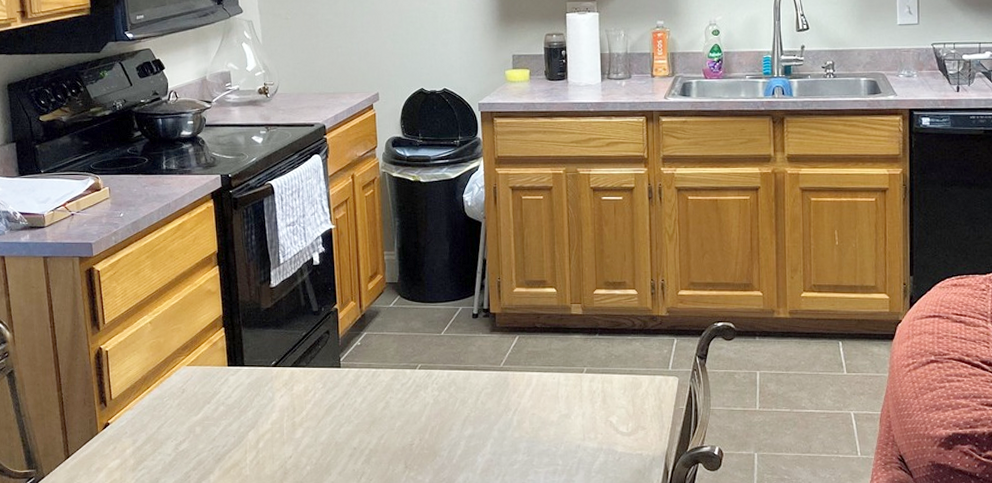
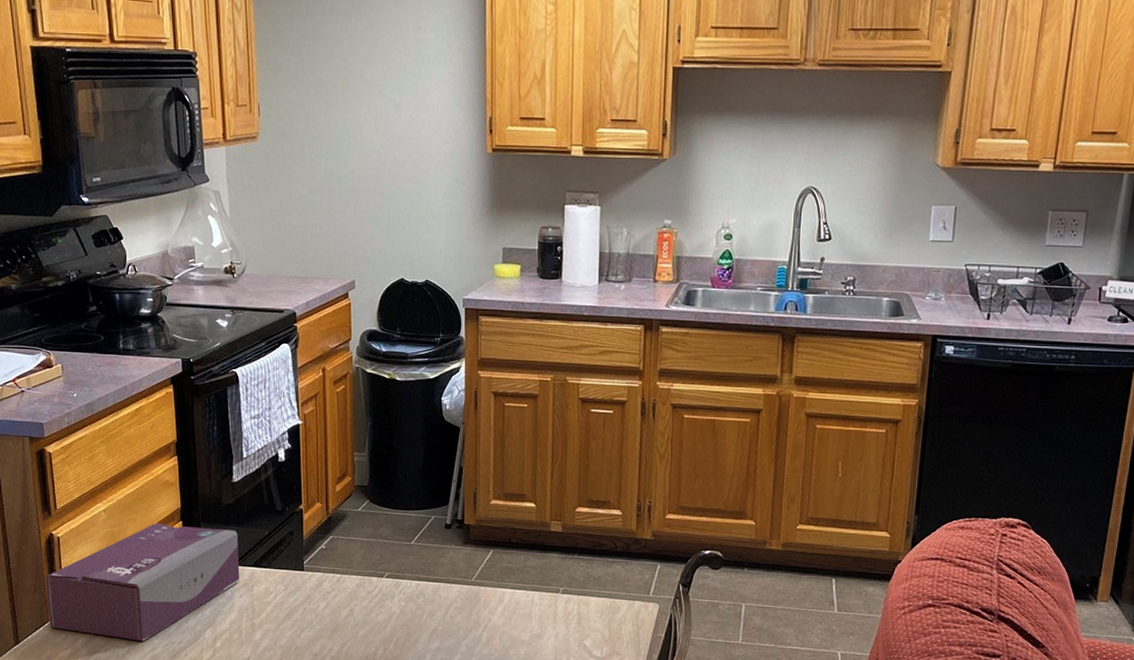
tissue box: none [94,331,280,447] -> present [45,523,240,642]

